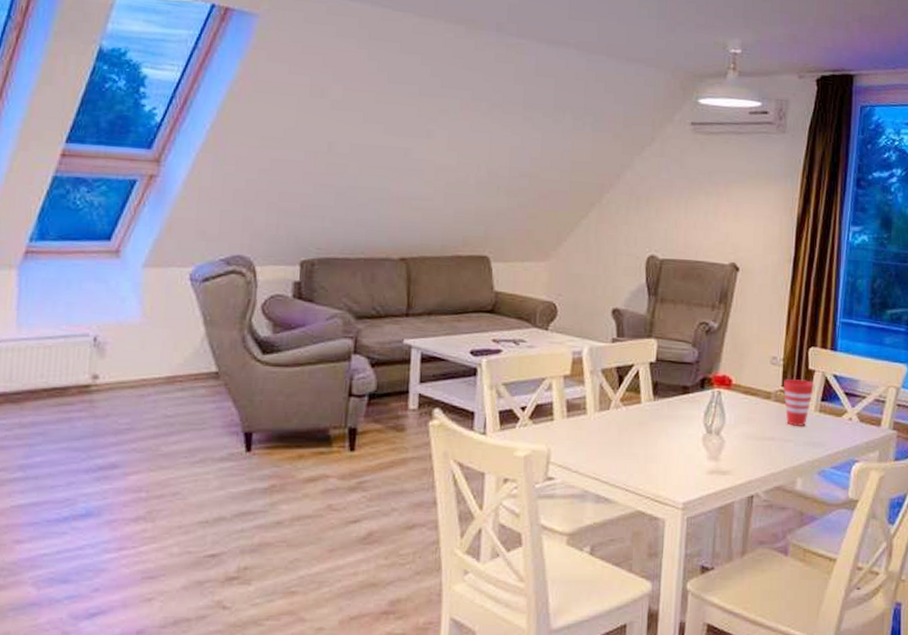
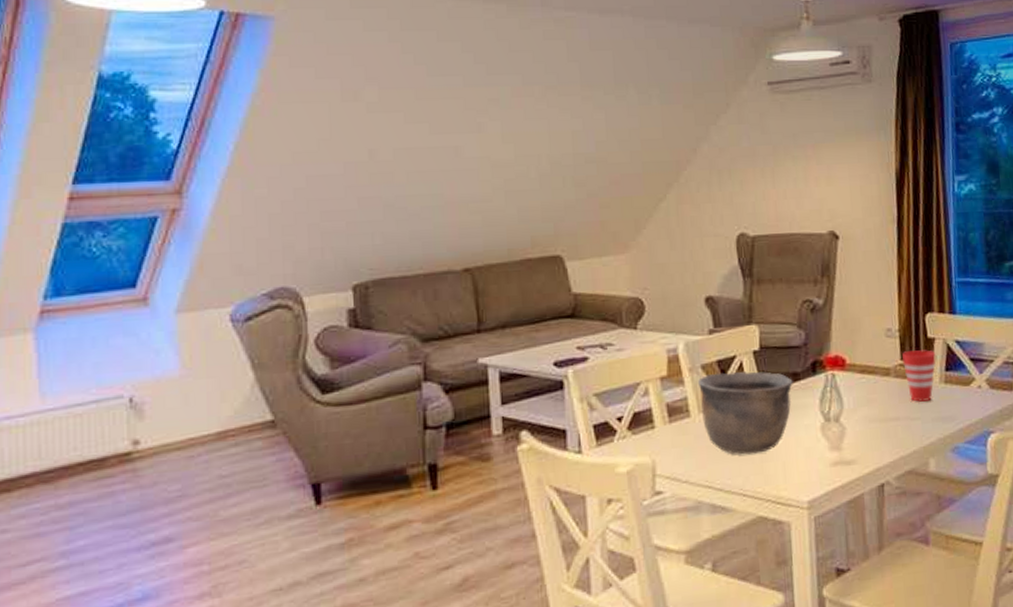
bowl: none [596,378,682,454] -> present [697,371,793,455]

